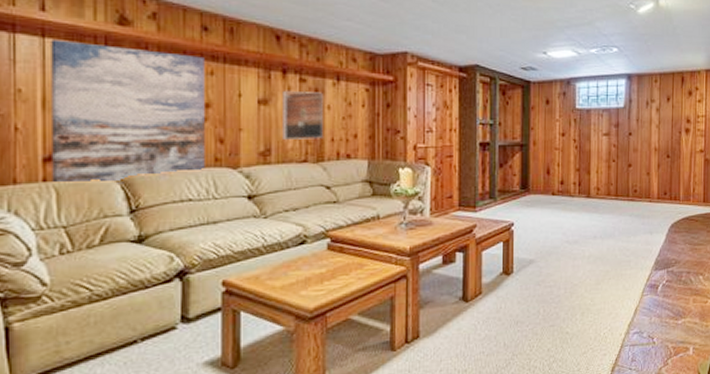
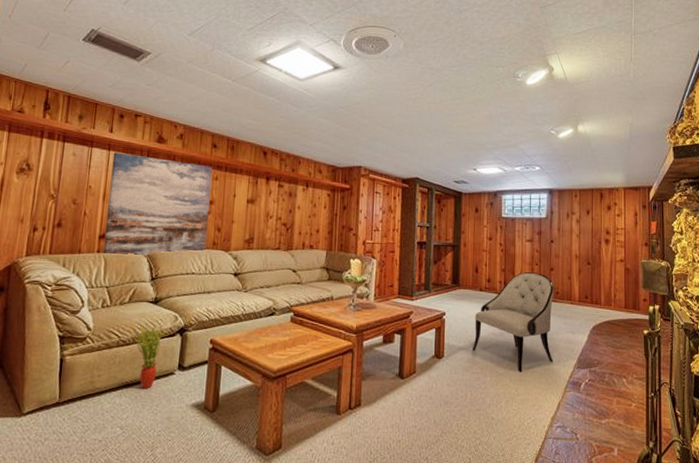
potted plant: none [116,269,159,352] -> present [135,324,166,389]
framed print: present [282,90,323,139] -> none [263,193,295,232]
armchair: none [544,170,632,281] -> present [472,272,554,372]

